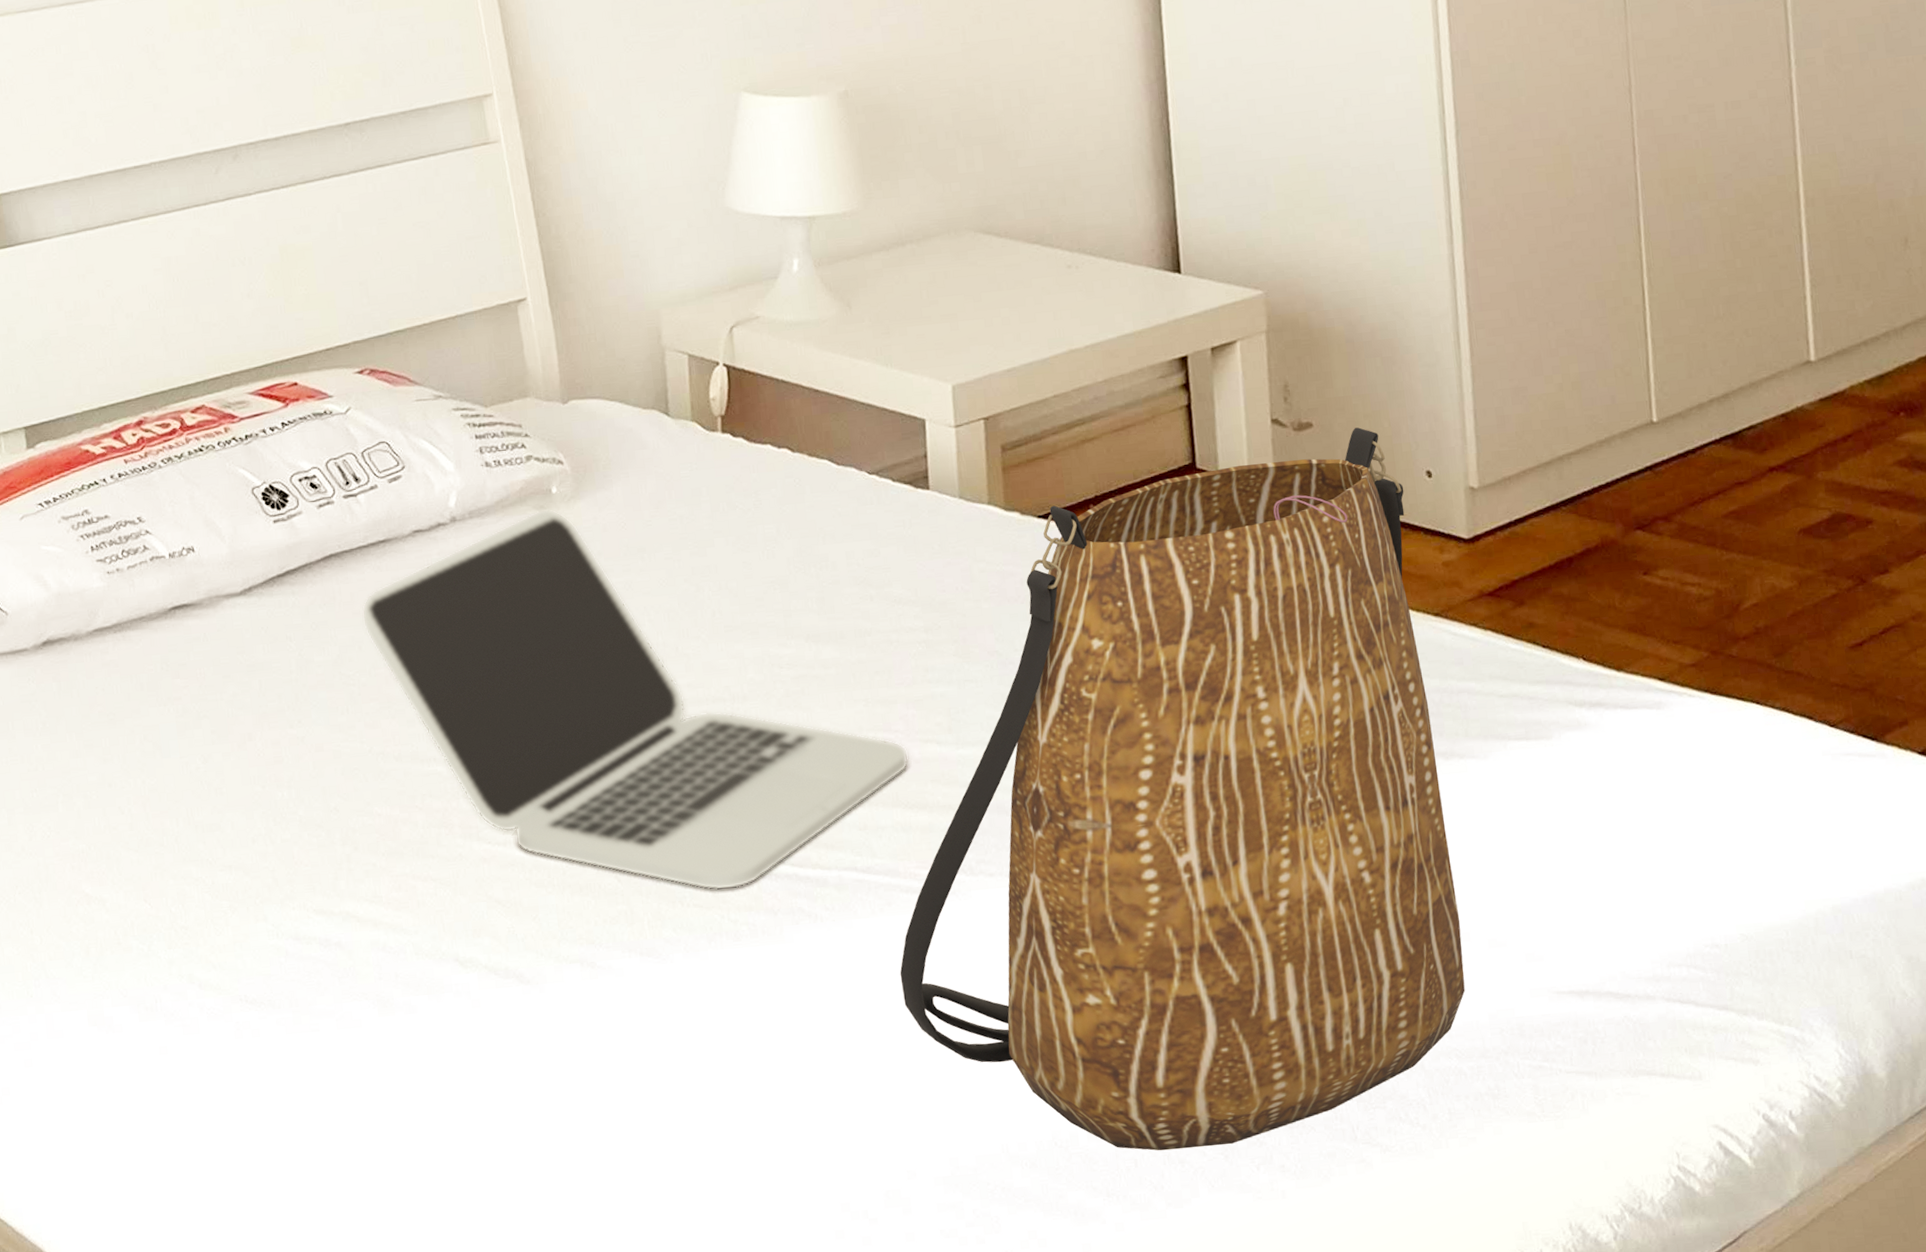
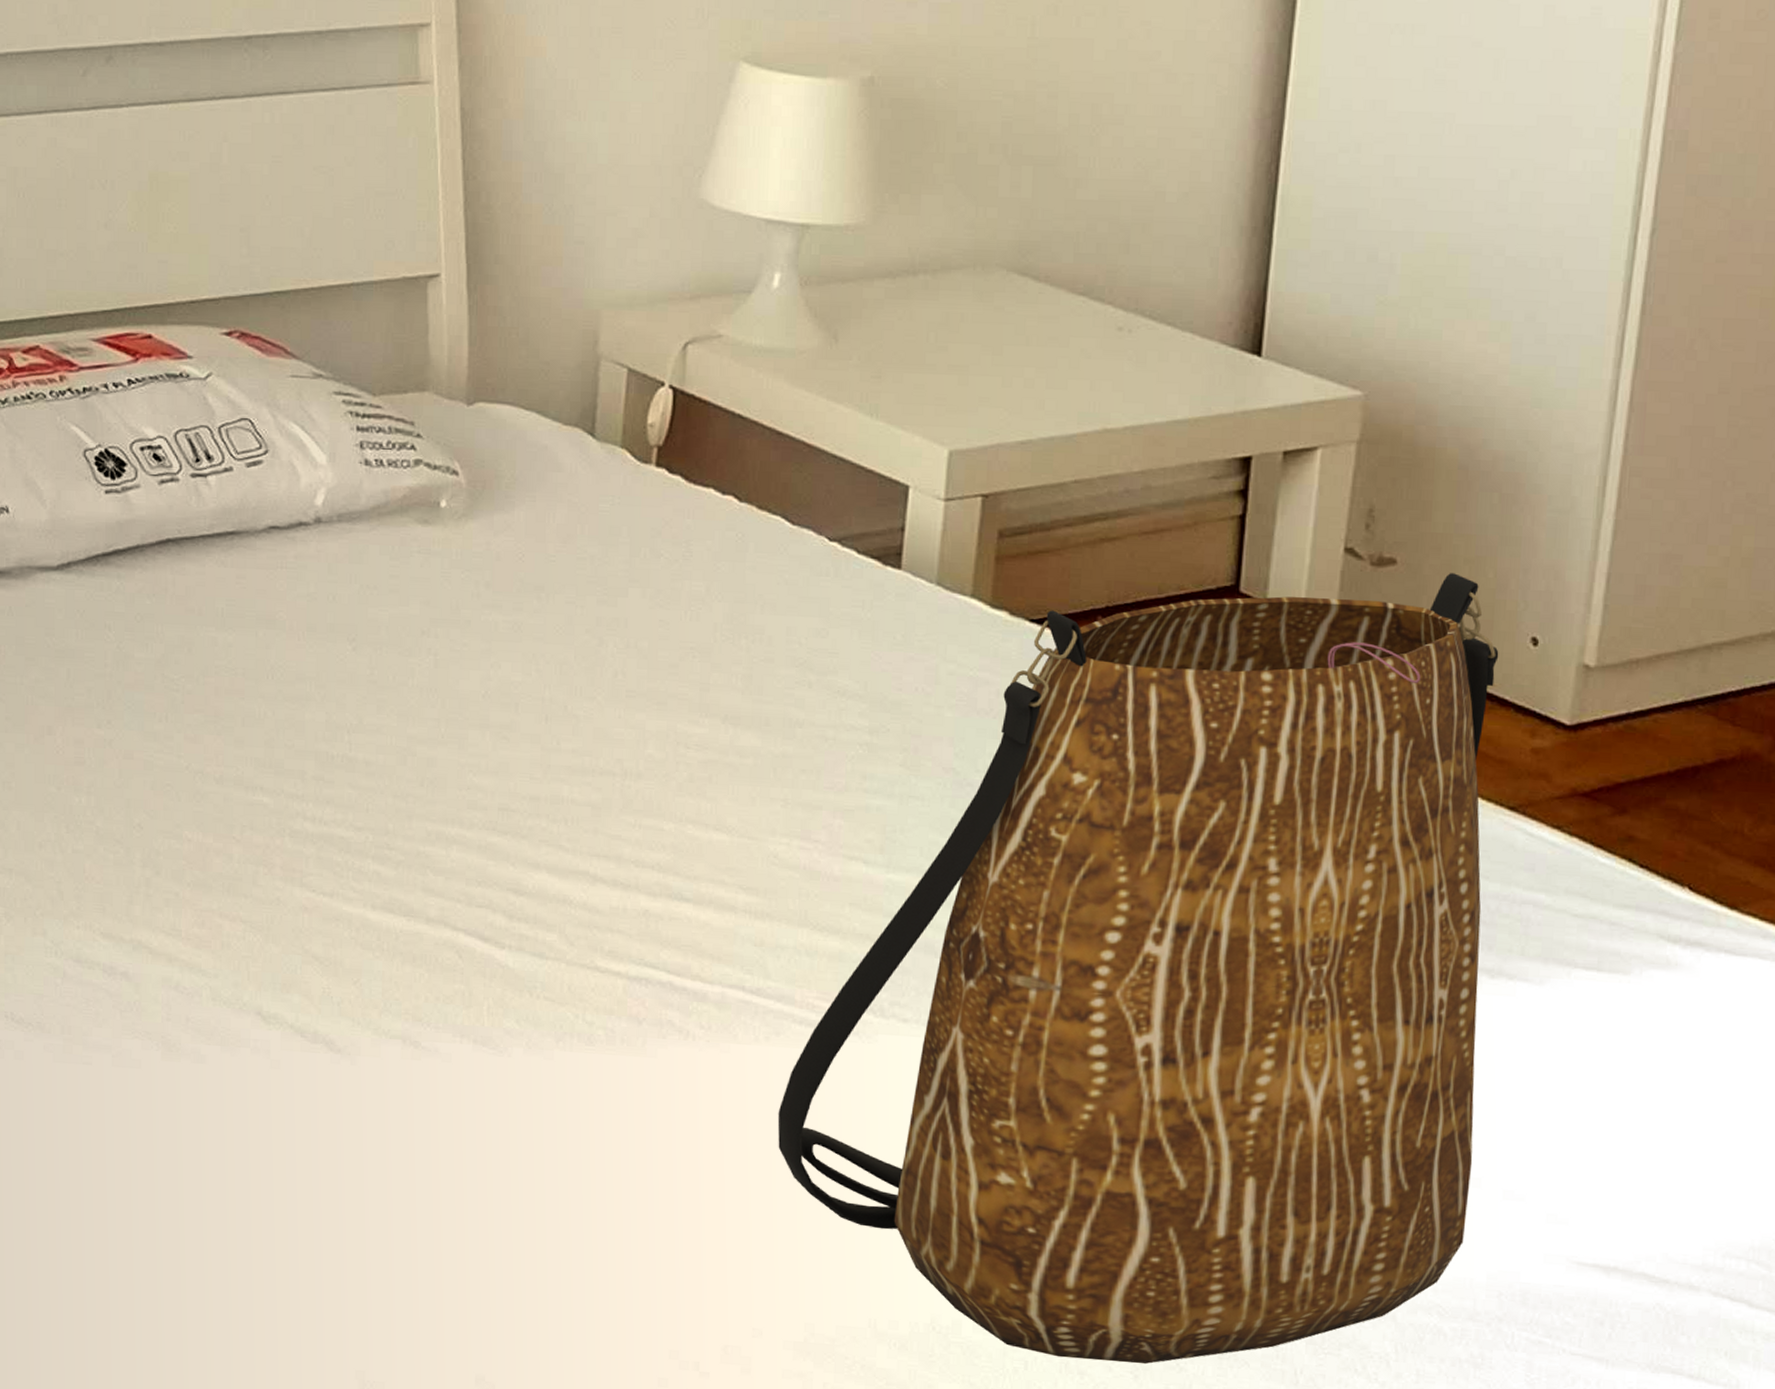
laptop: present [361,508,909,891] -> none [196,523,827,988]

